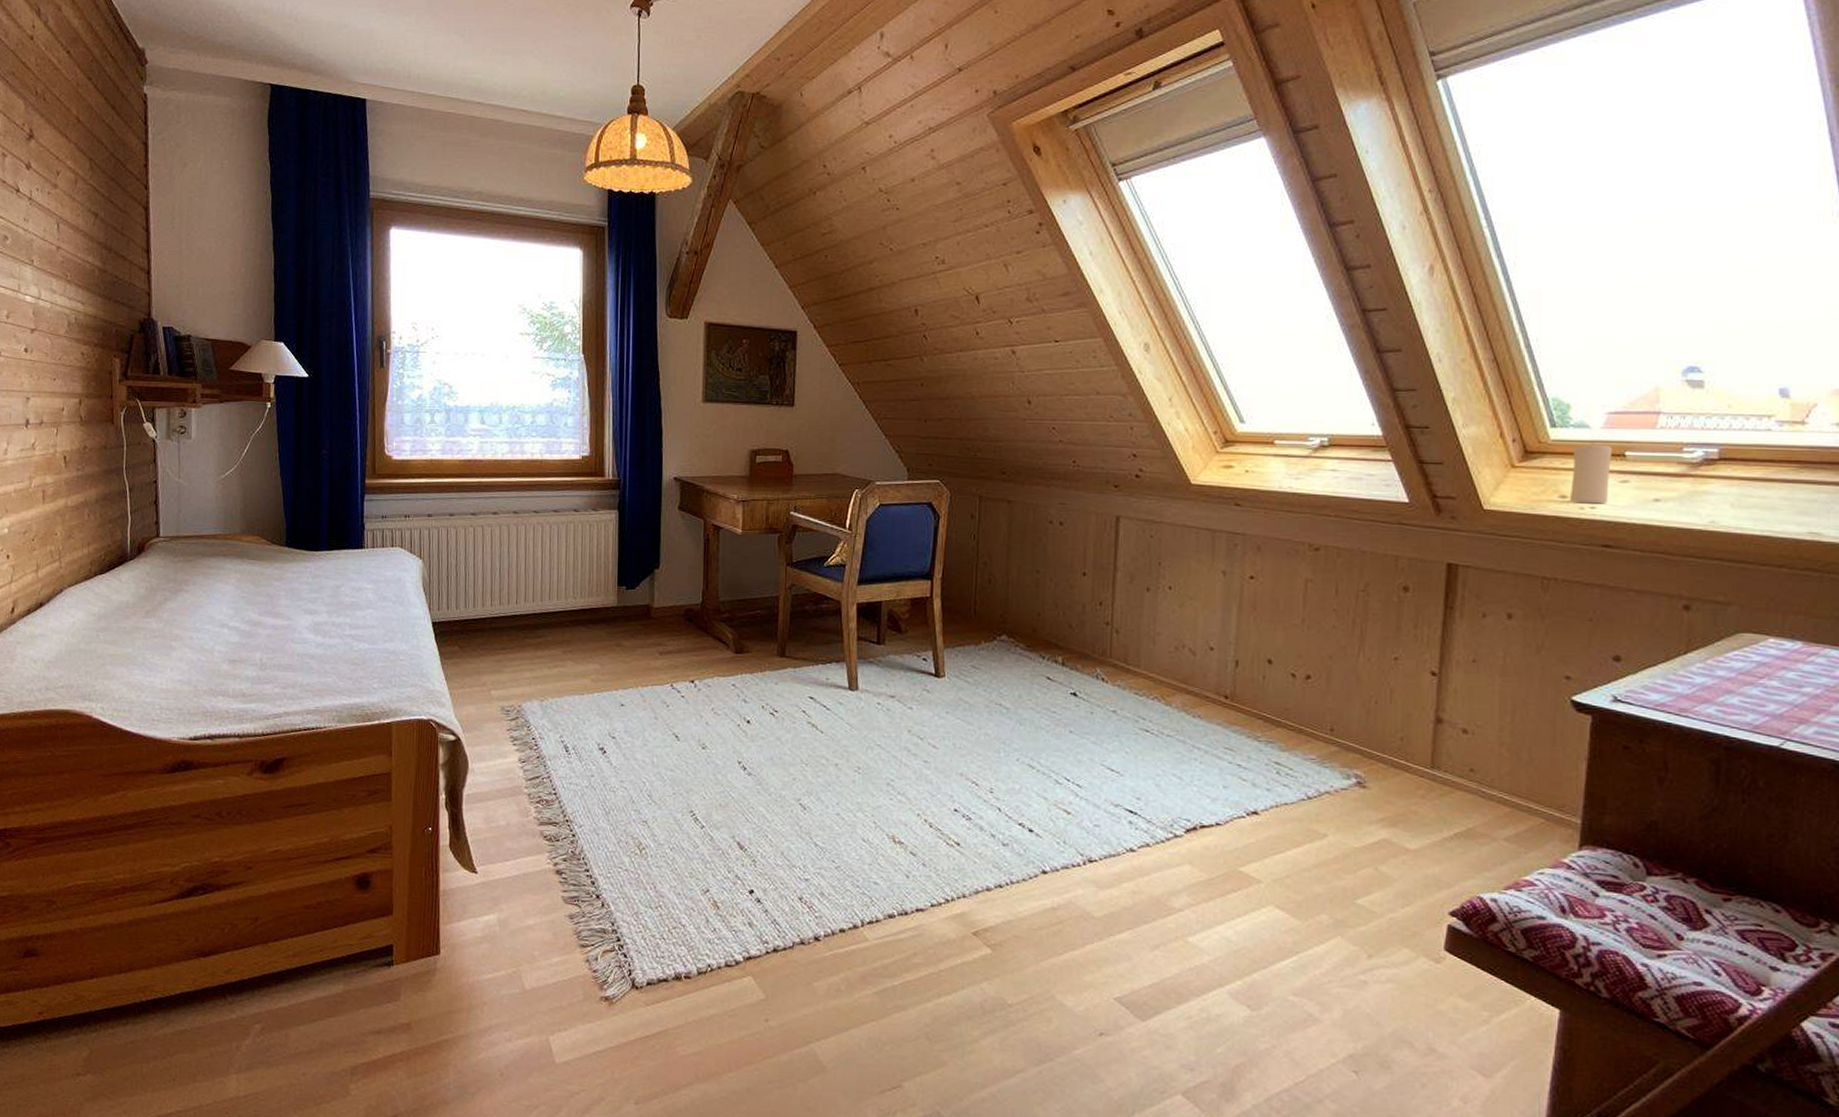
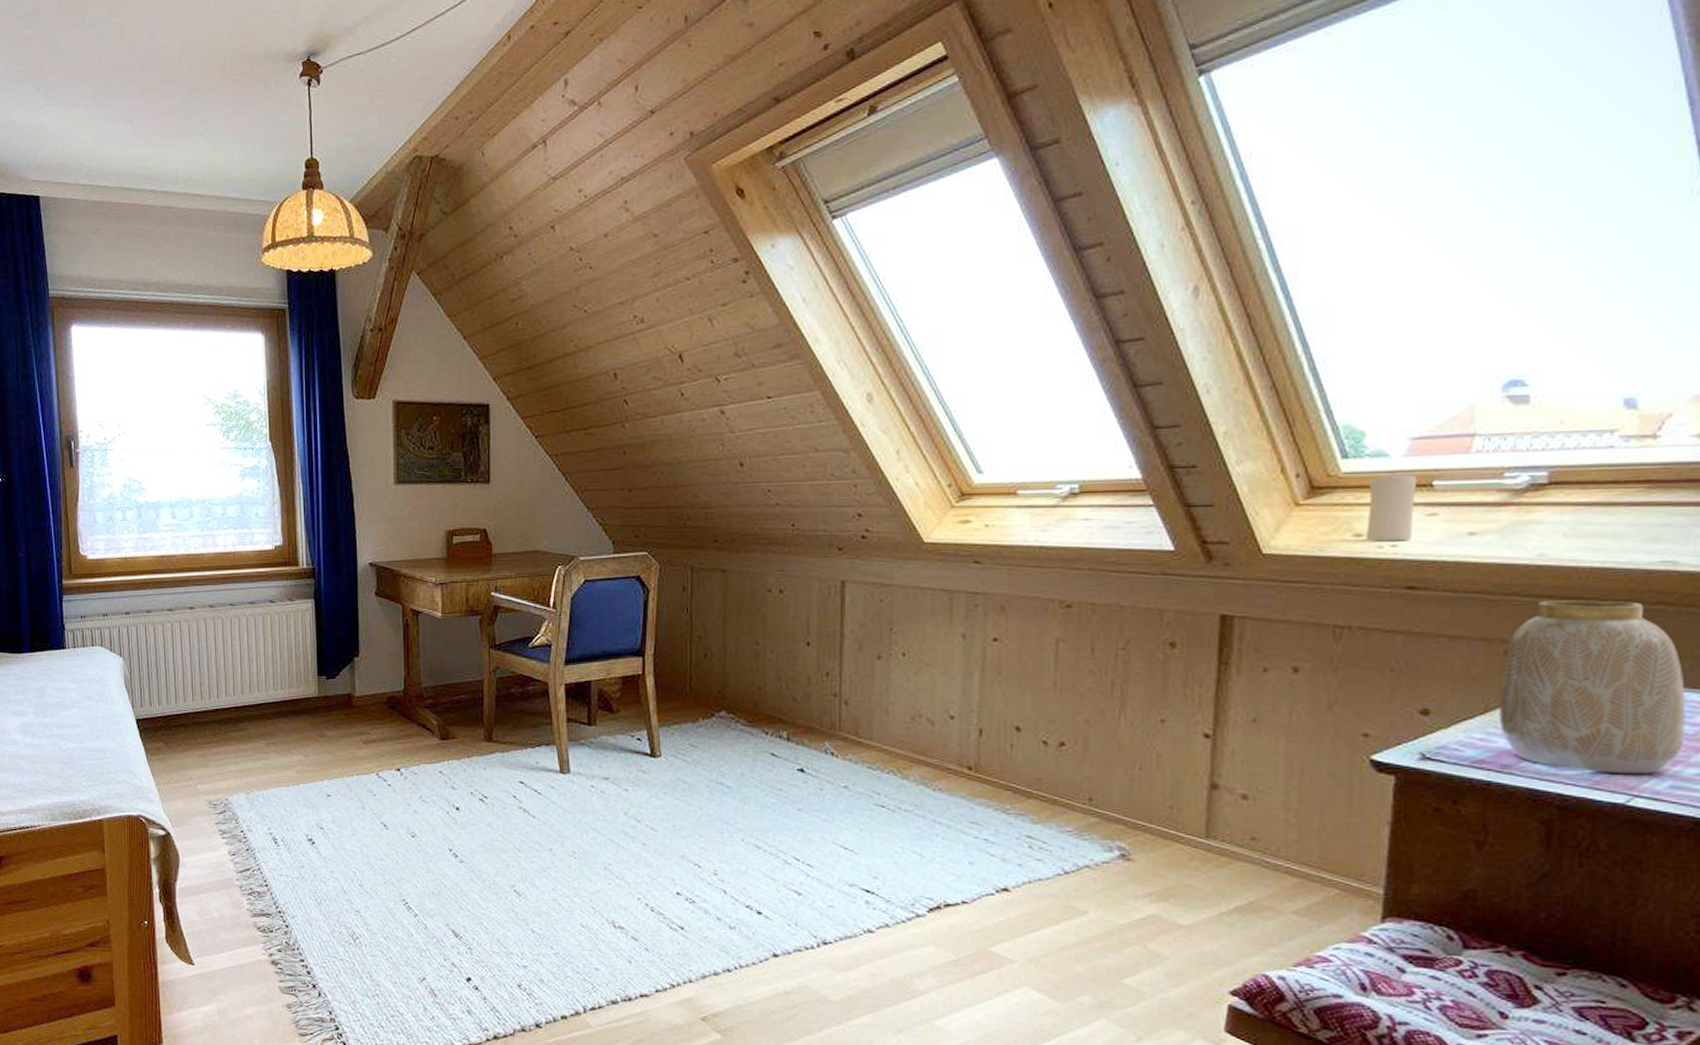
vase: none [1678,563,1827,721] -> present [1499,600,1685,775]

